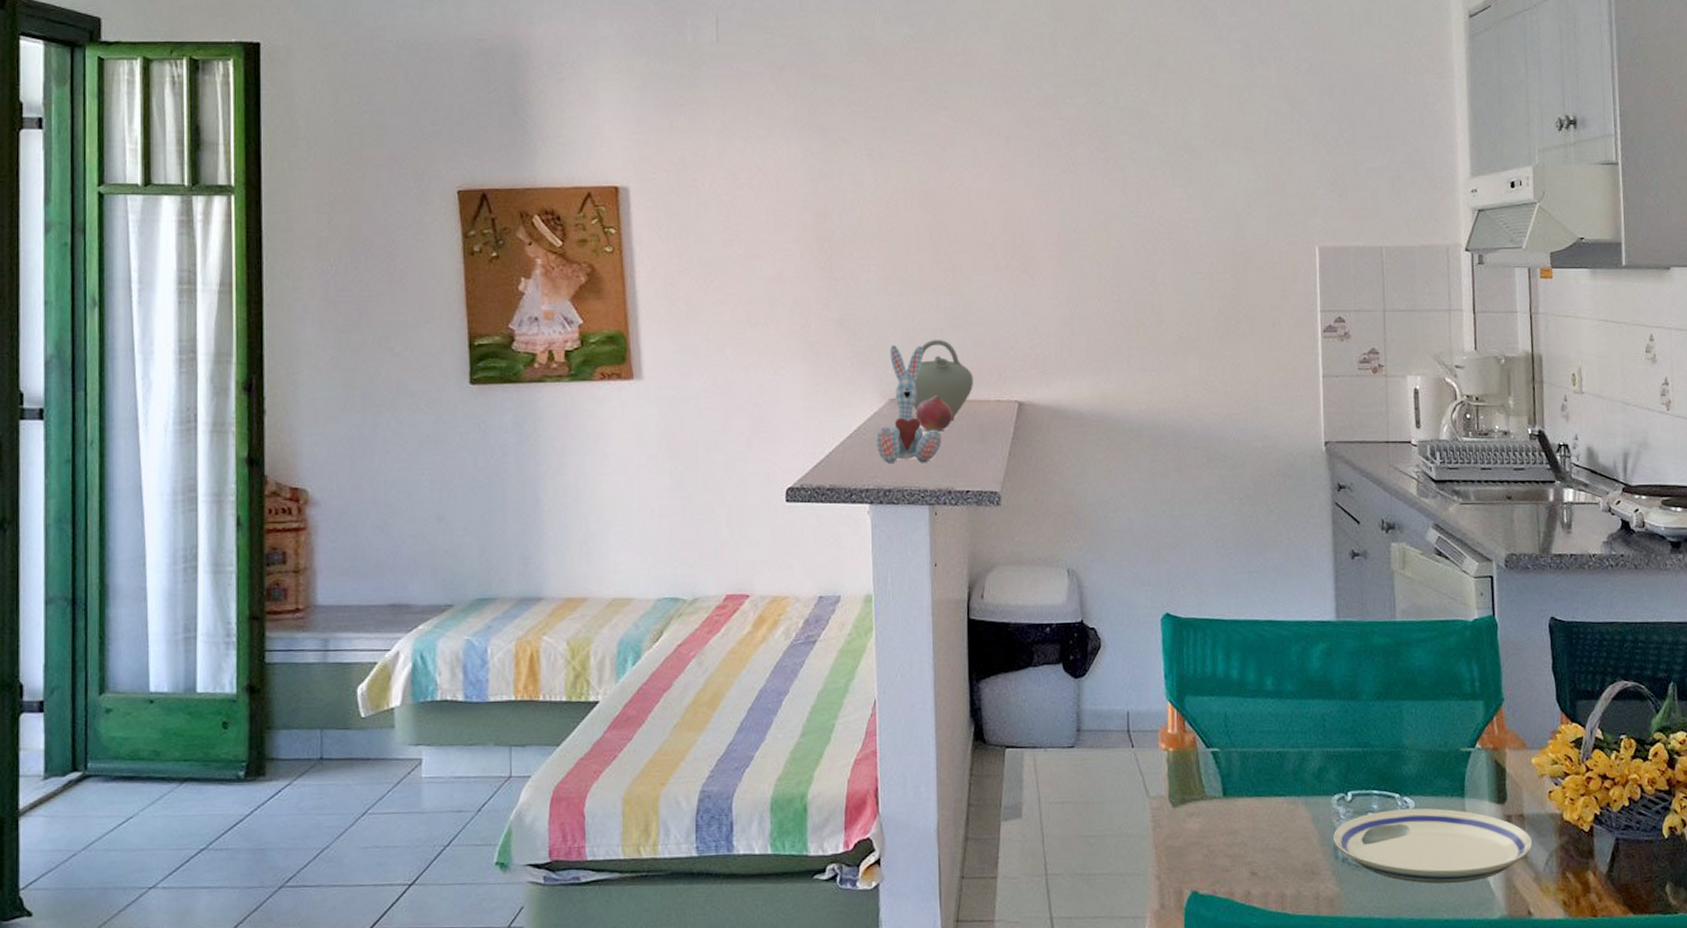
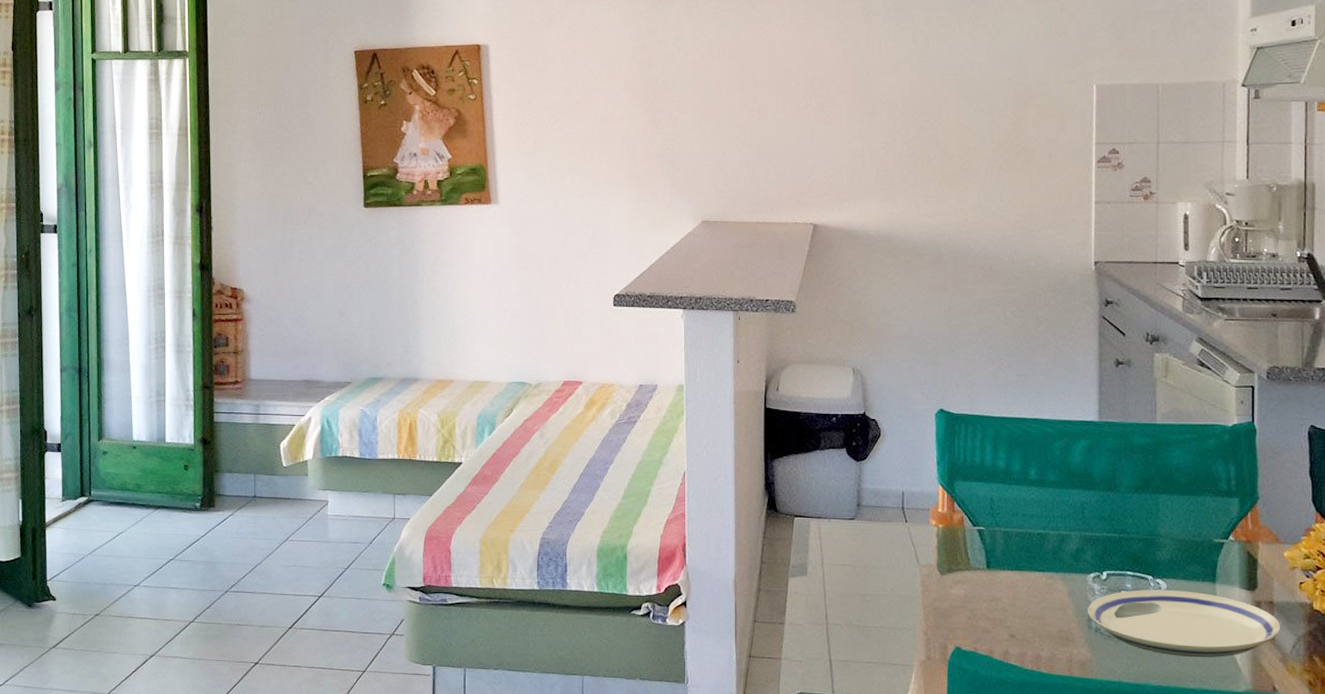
stuffed toy: present [876,345,942,464] -> none [690,175,746,276]
jug: present [905,339,973,421] -> none [716,170,774,240]
fruit: present [915,394,952,432] -> none [724,217,755,249]

